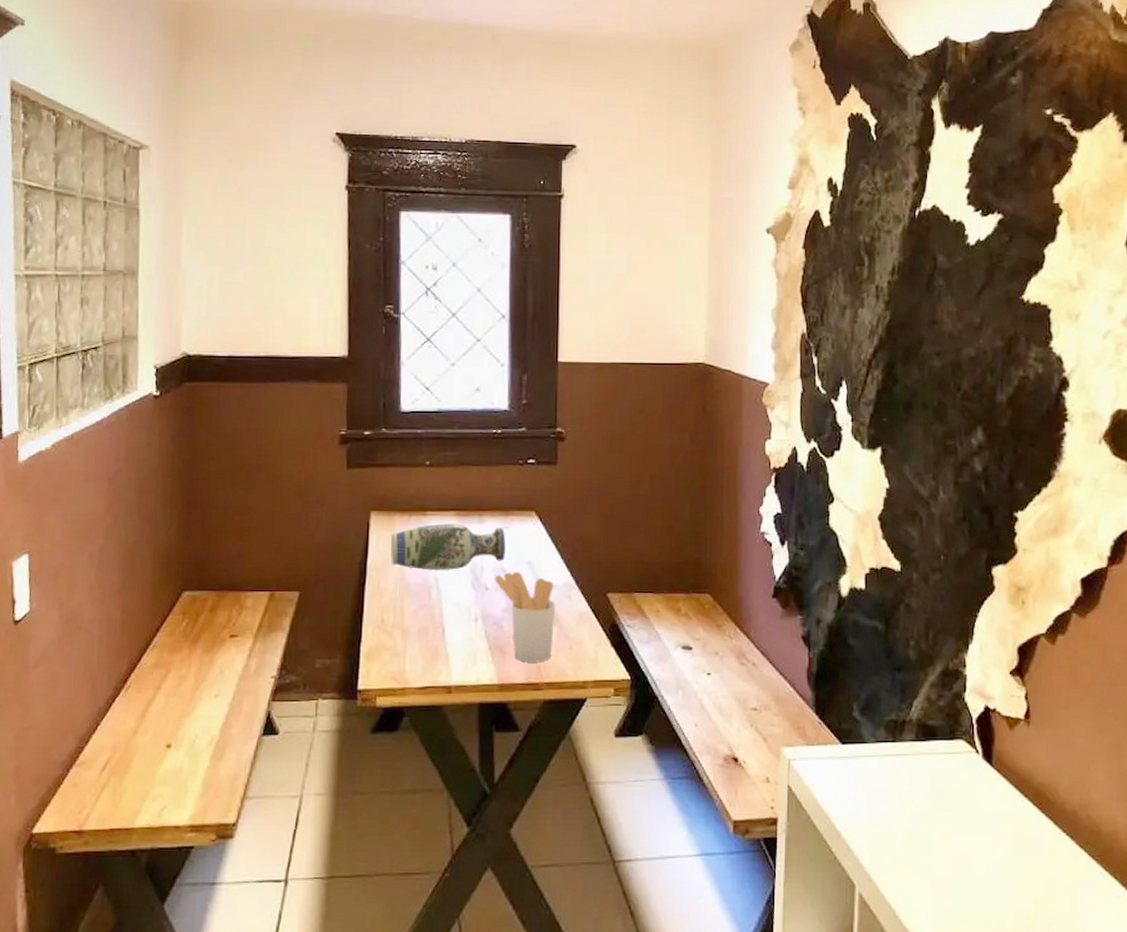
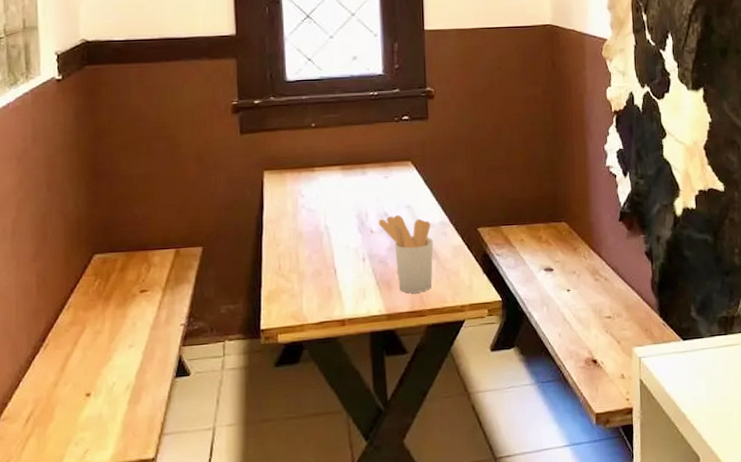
vase: present [391,523,506,570] -> none [284,176,387,219]

